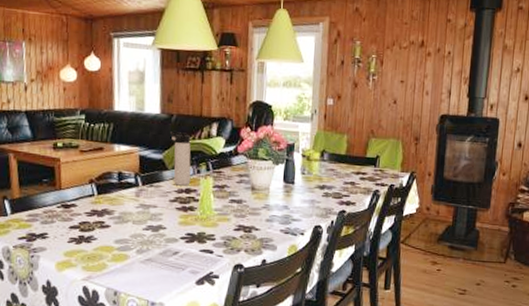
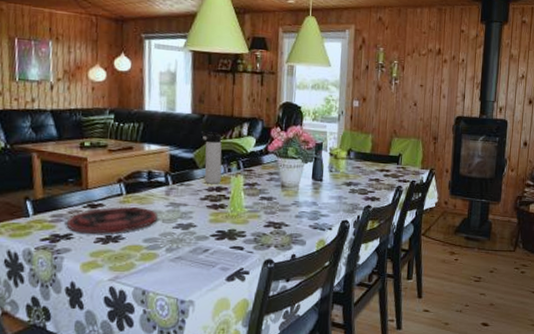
plate: none [42,207,128,234] -> present [67,206,157,234]

